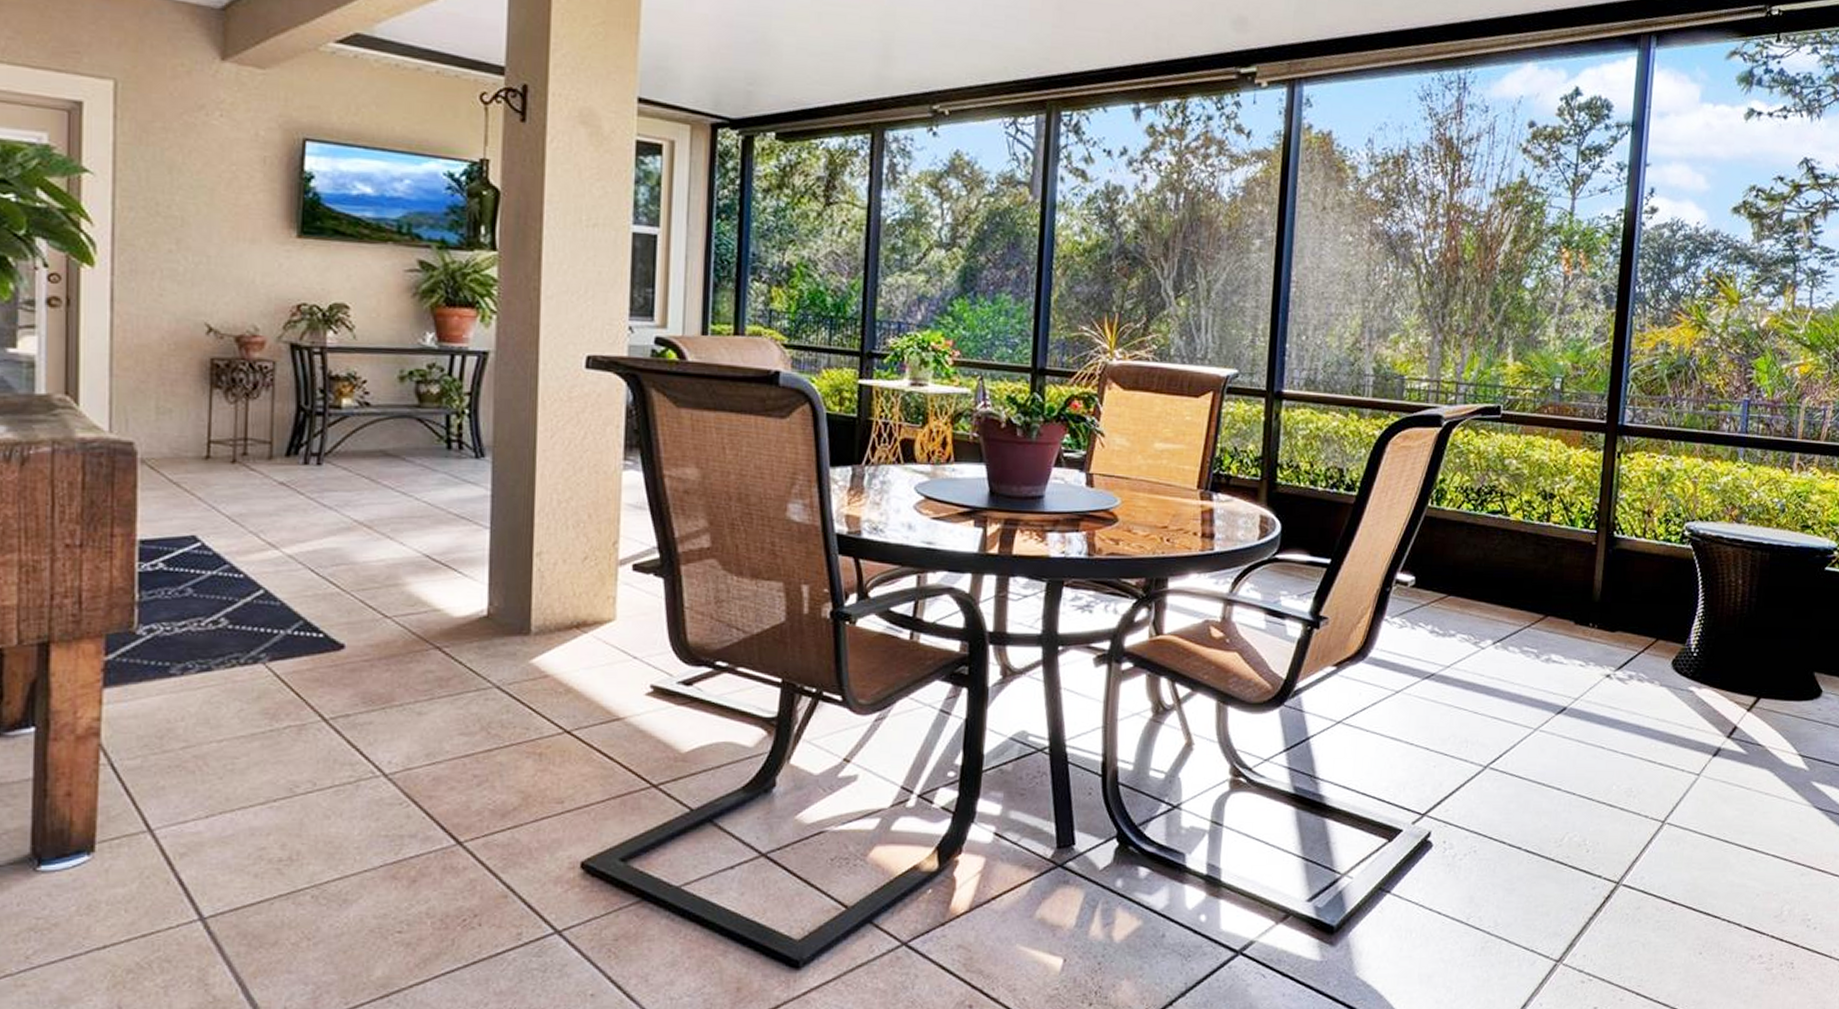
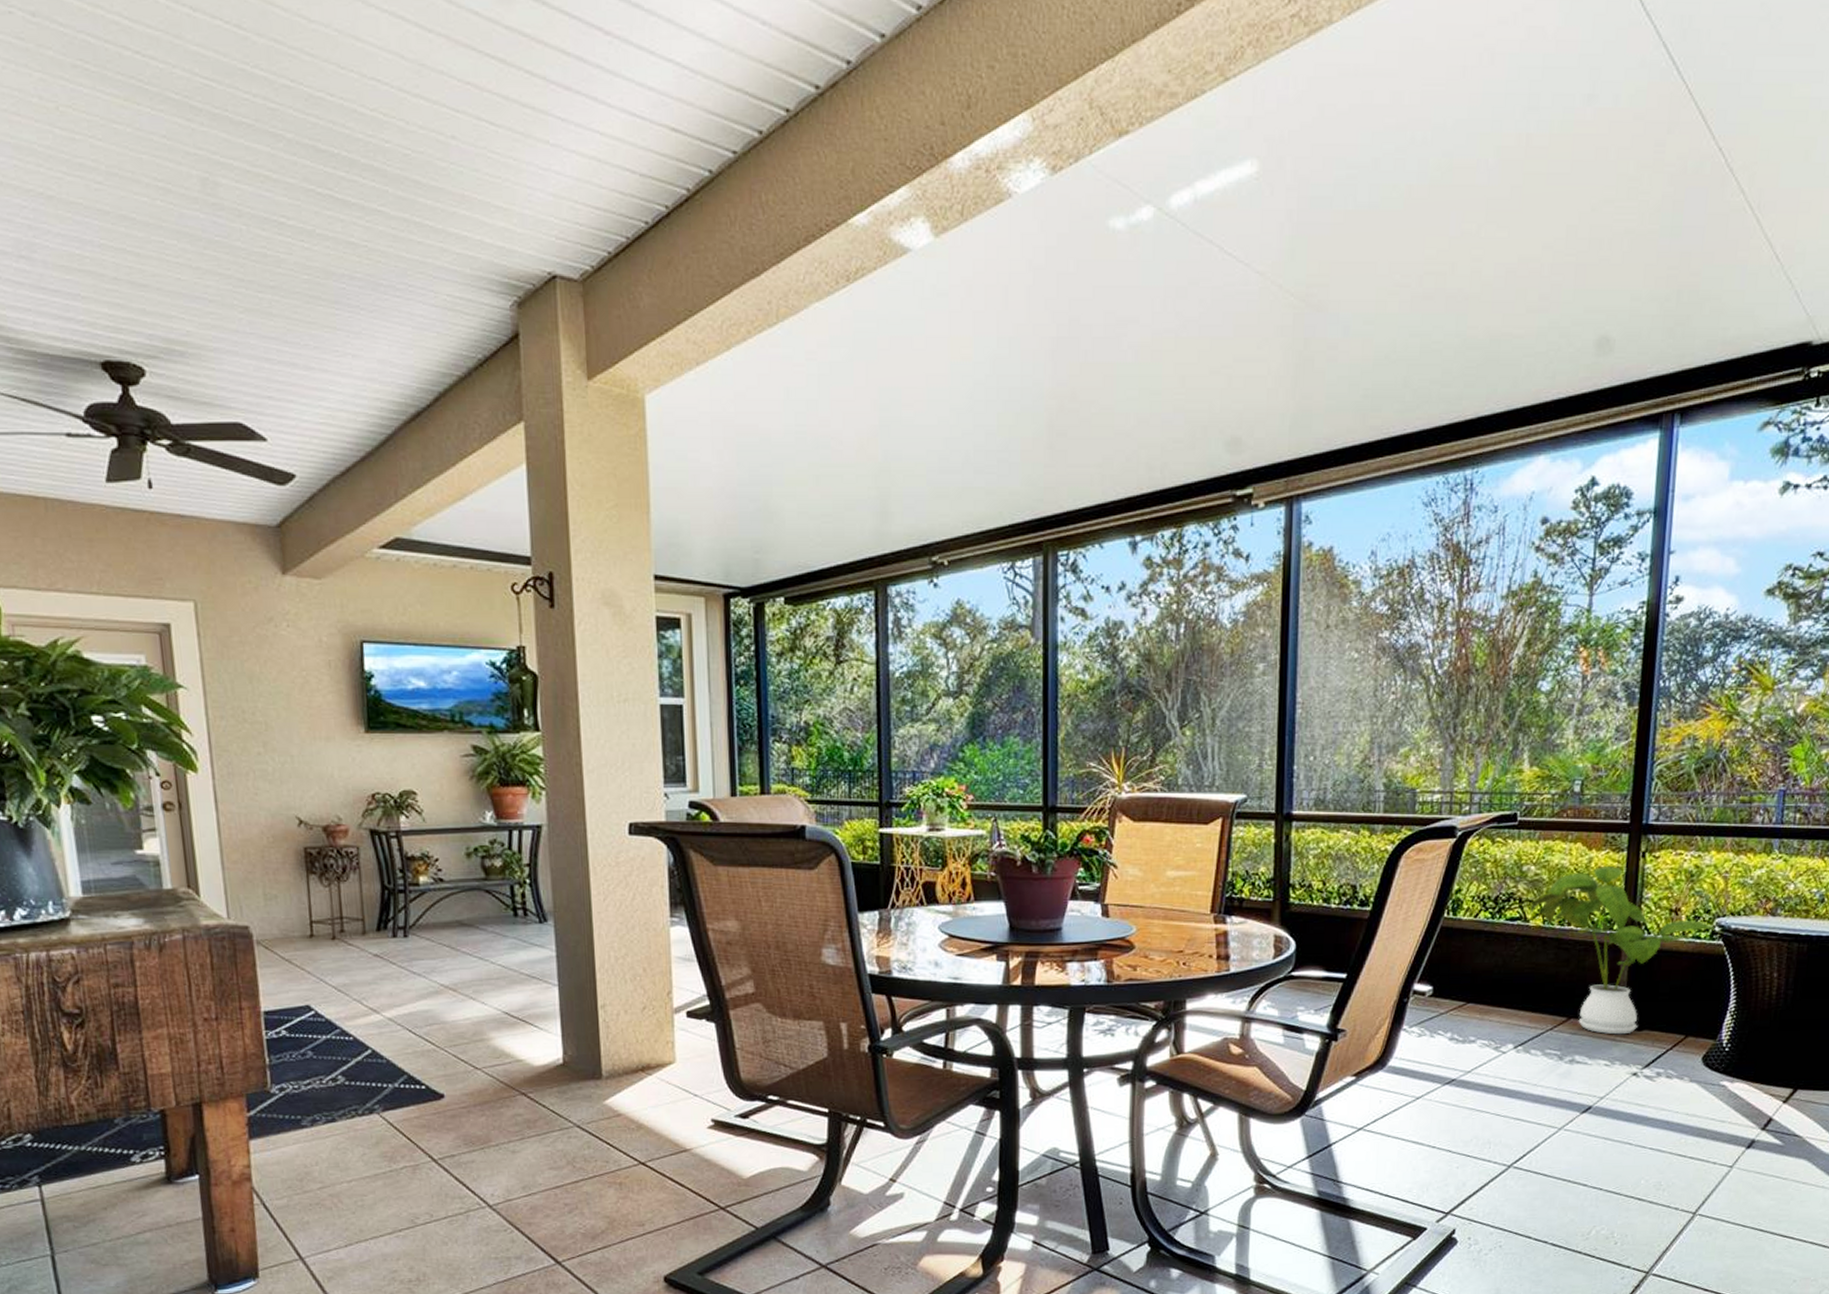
house plant: none [1510,463,1686,635] -> present [1530,865,1717,1035]

